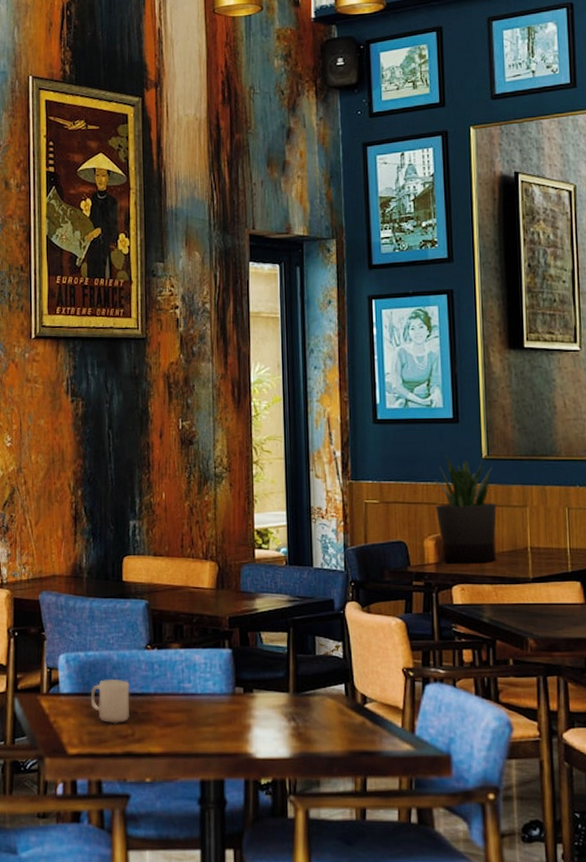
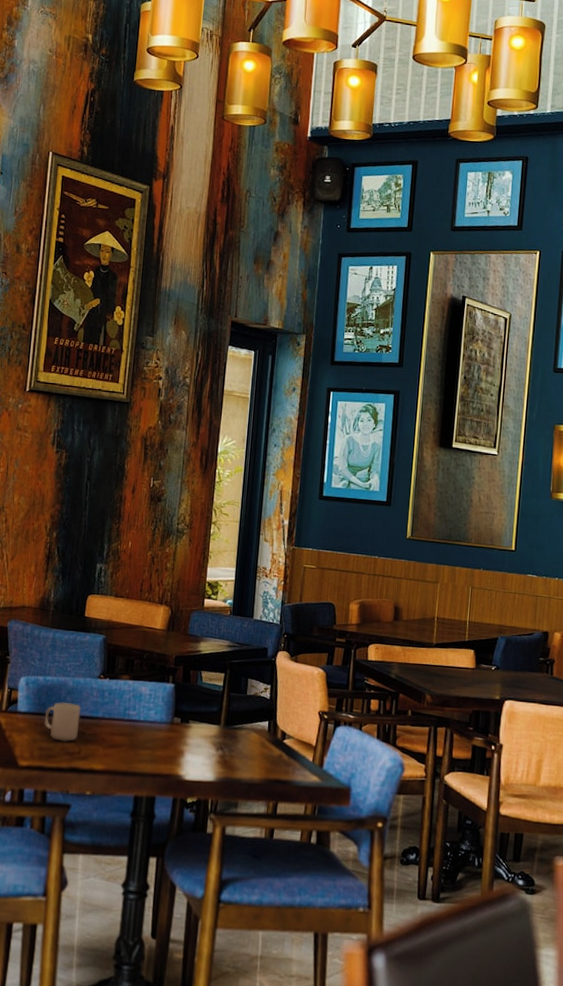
planter: present [435,452,497,565] -> none [362,530,414,629]

